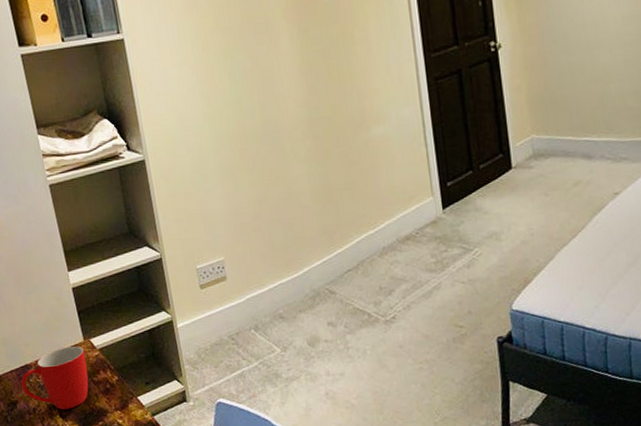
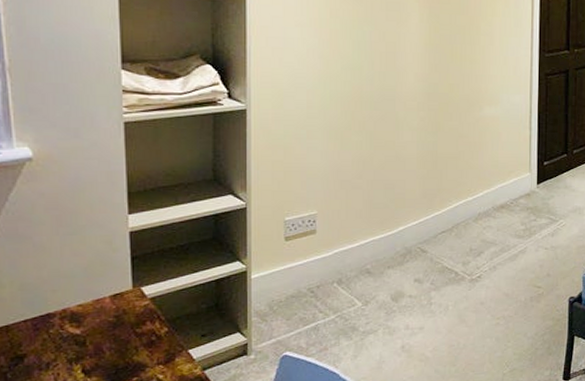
mug: present [20,346,89,410] -> none [35,294,131,364]

